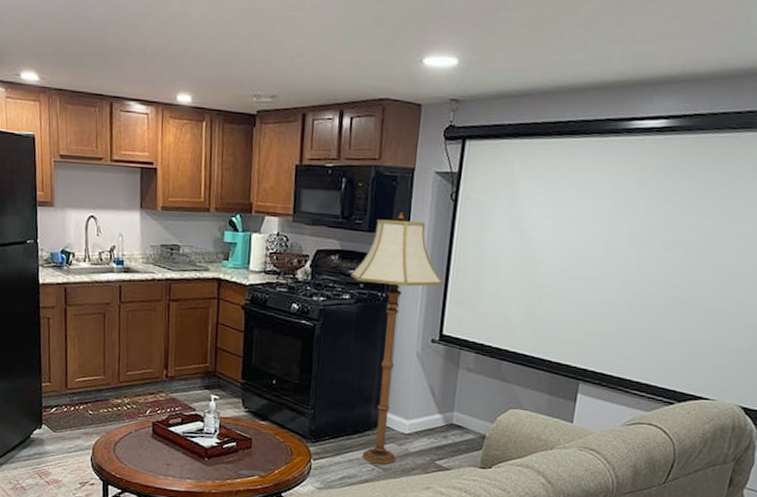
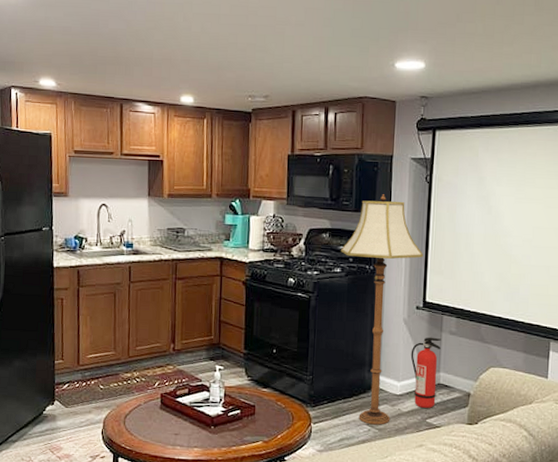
fire extinguisher: none [422,373,457,449] -> present [410,337,441,408]

